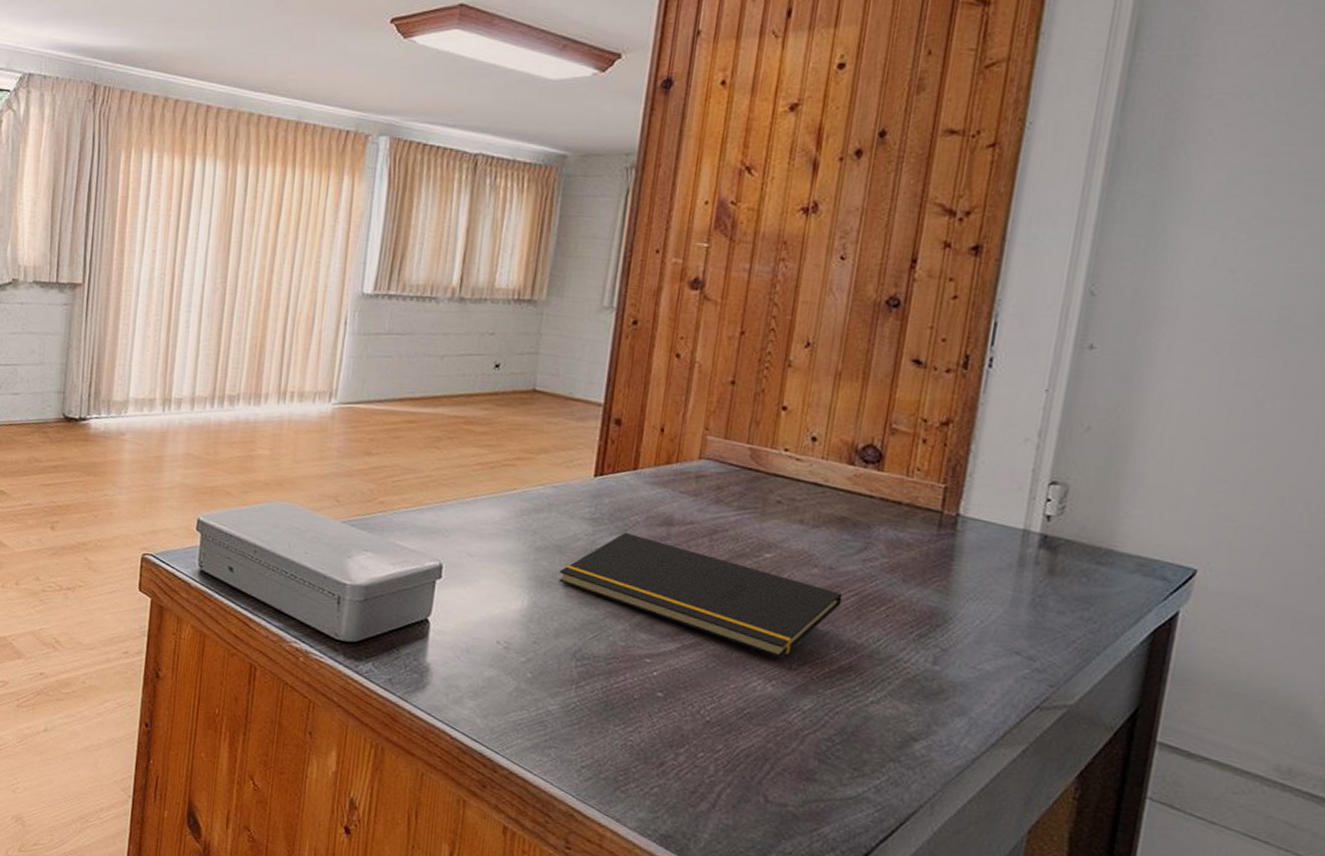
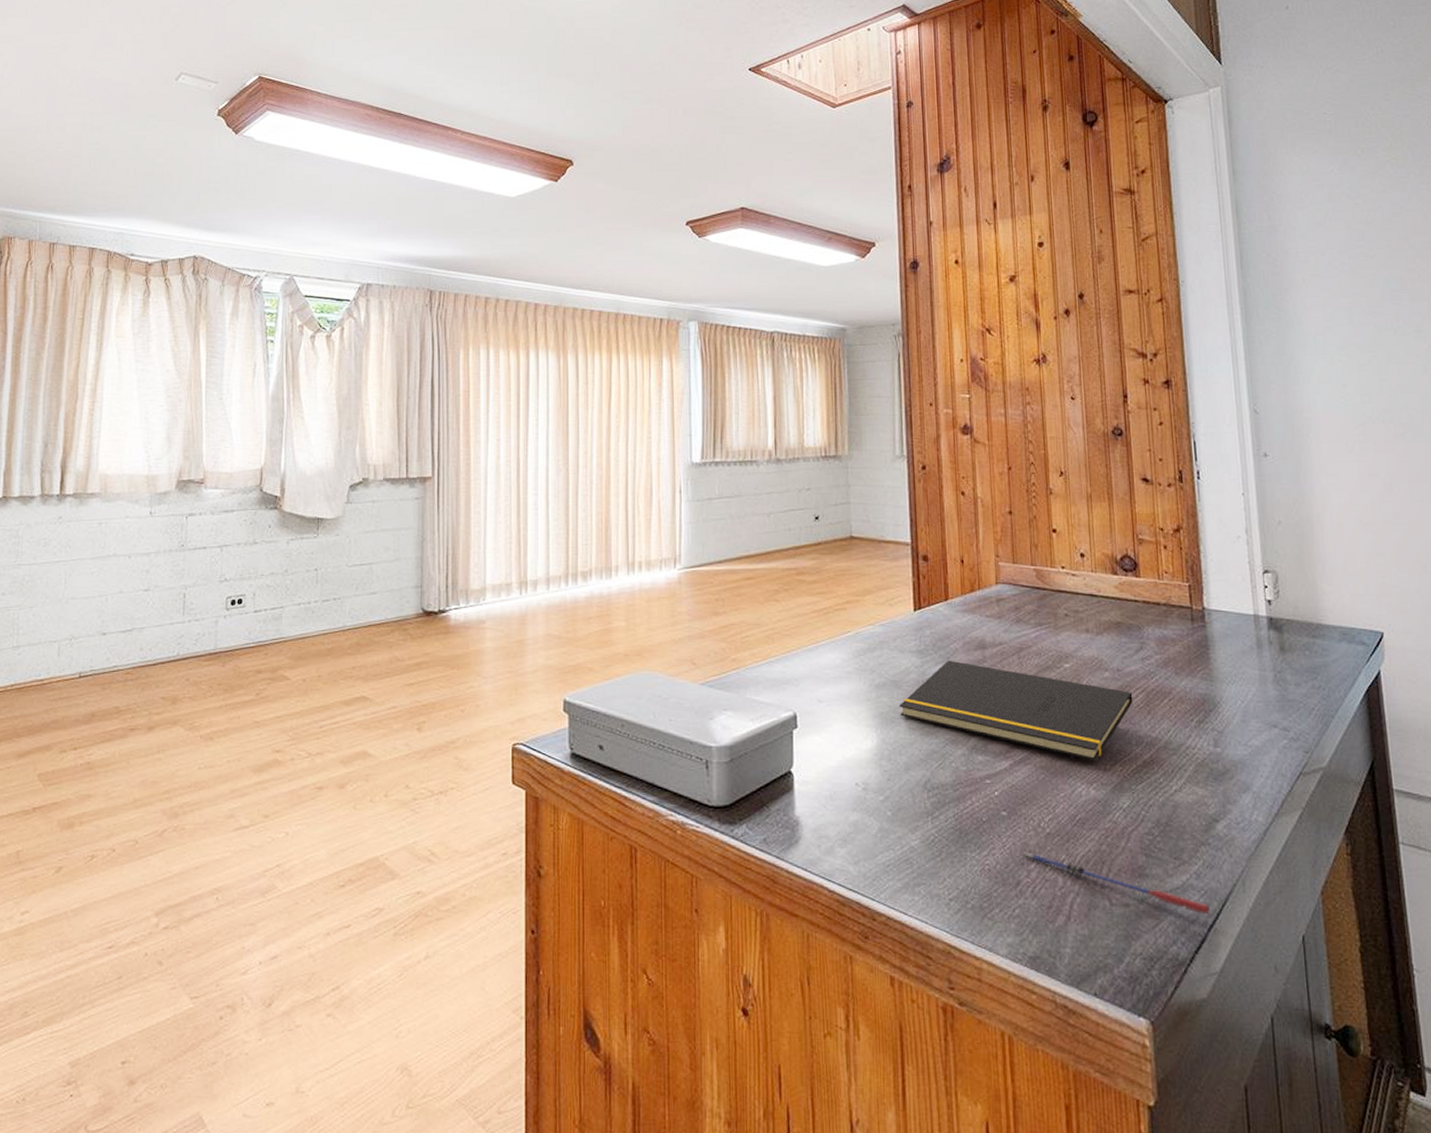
pen: none [673,735,884,830] -> present [1023,852,1210,915]

